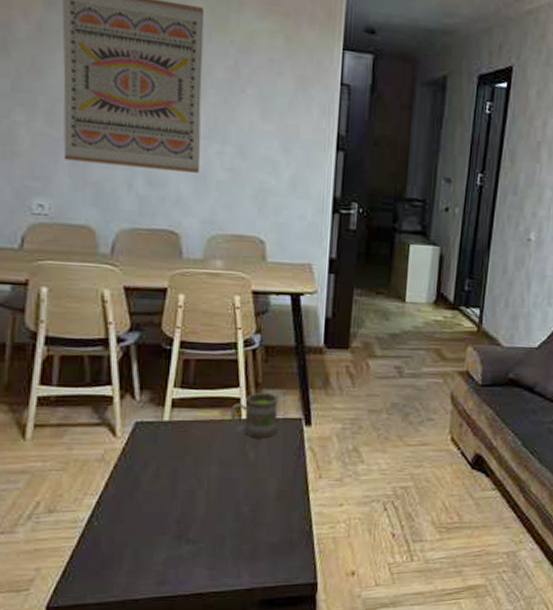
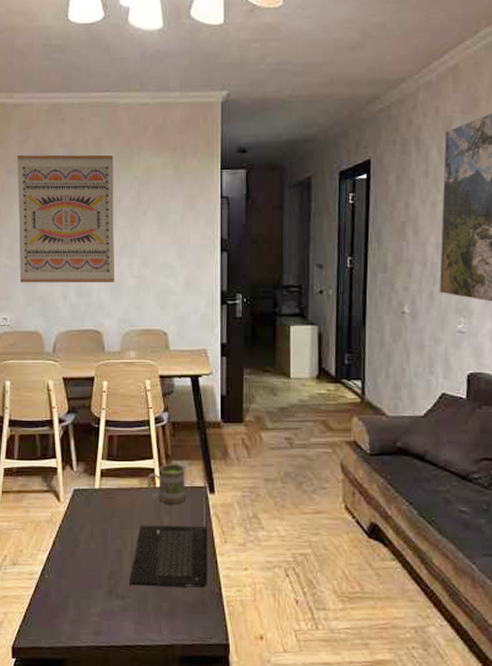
laptop: none [204,397,303,528] -> present [130,467,208,588]

